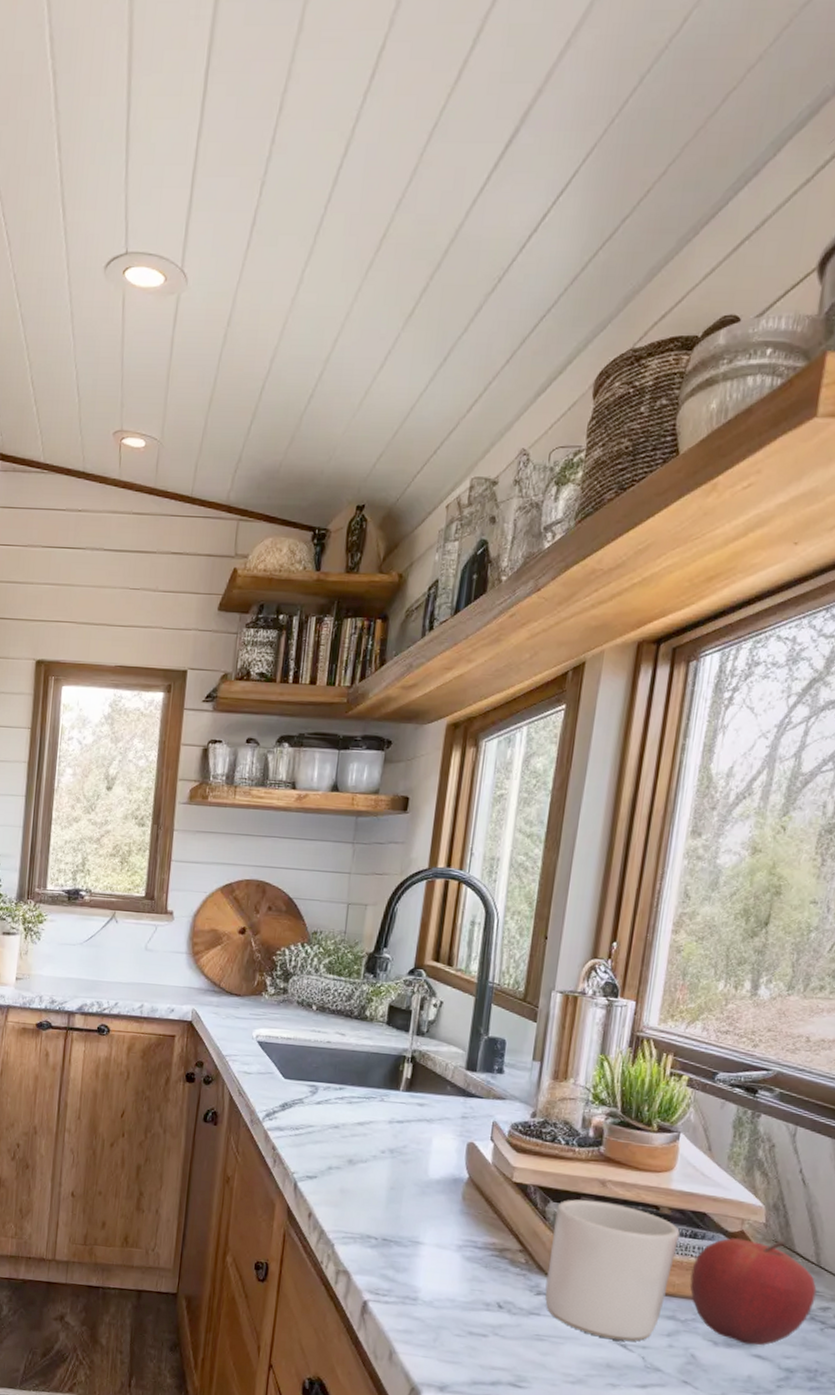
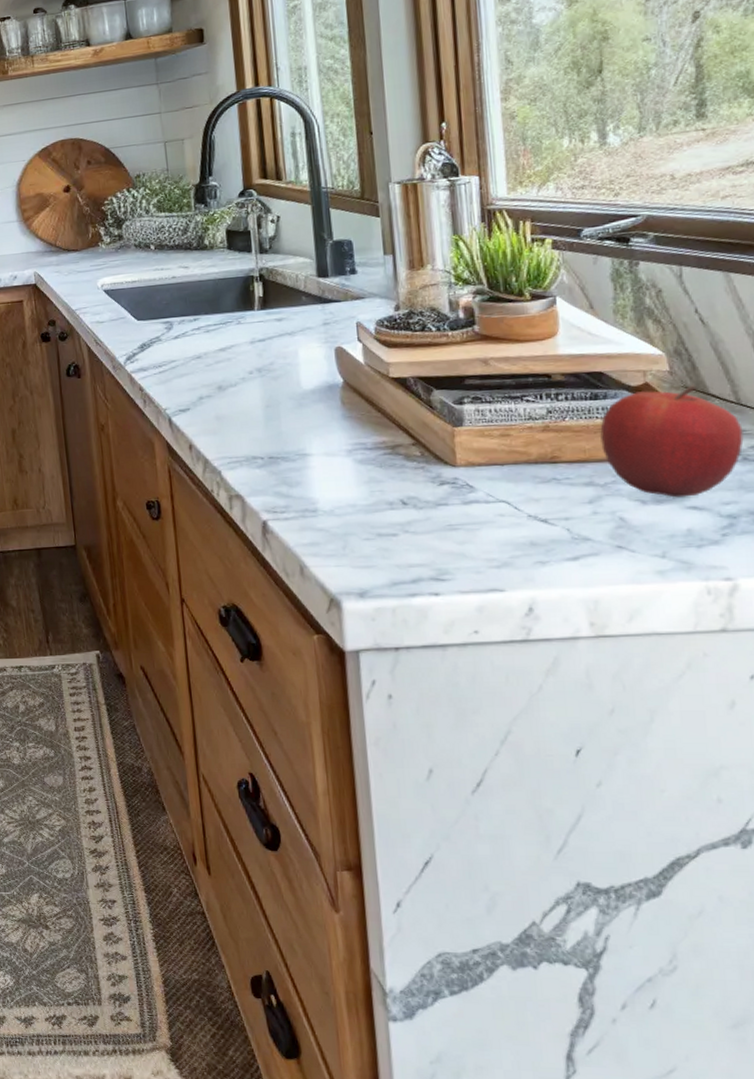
mug: present [545,1199,680,1341] -> none [442,380,580,517]

